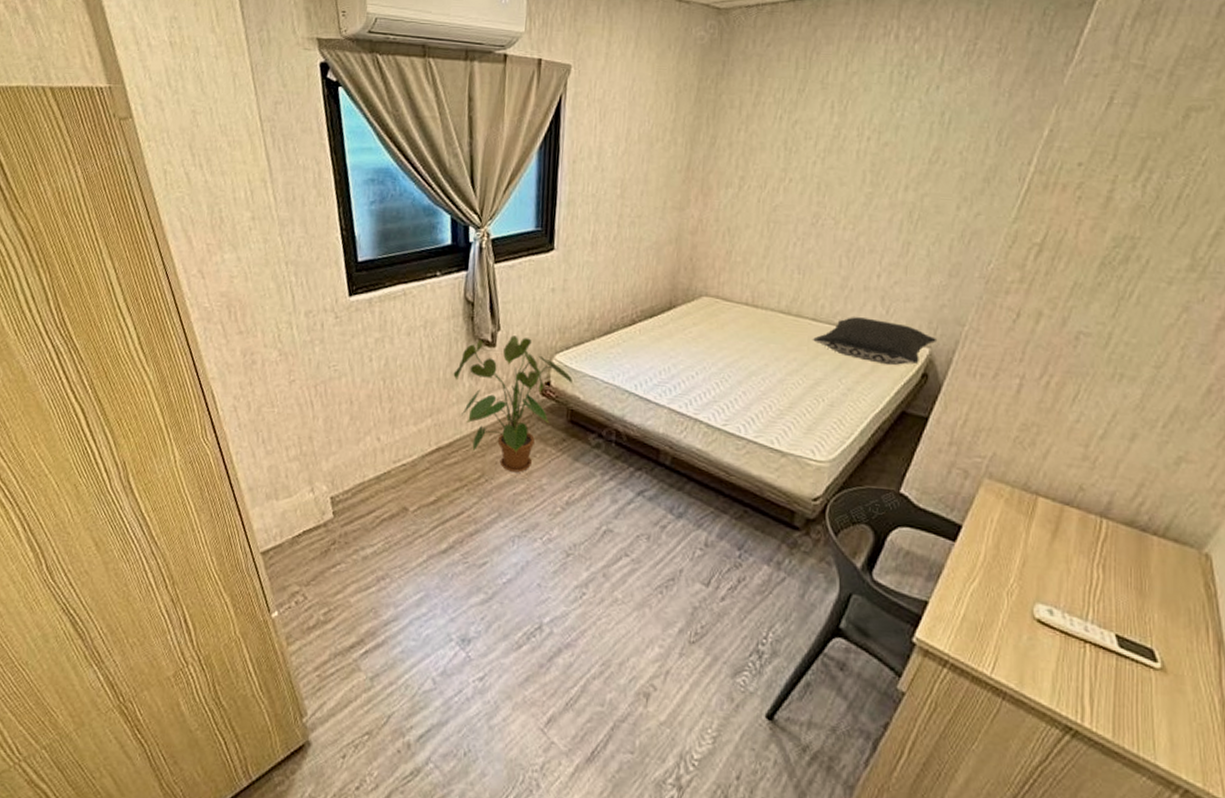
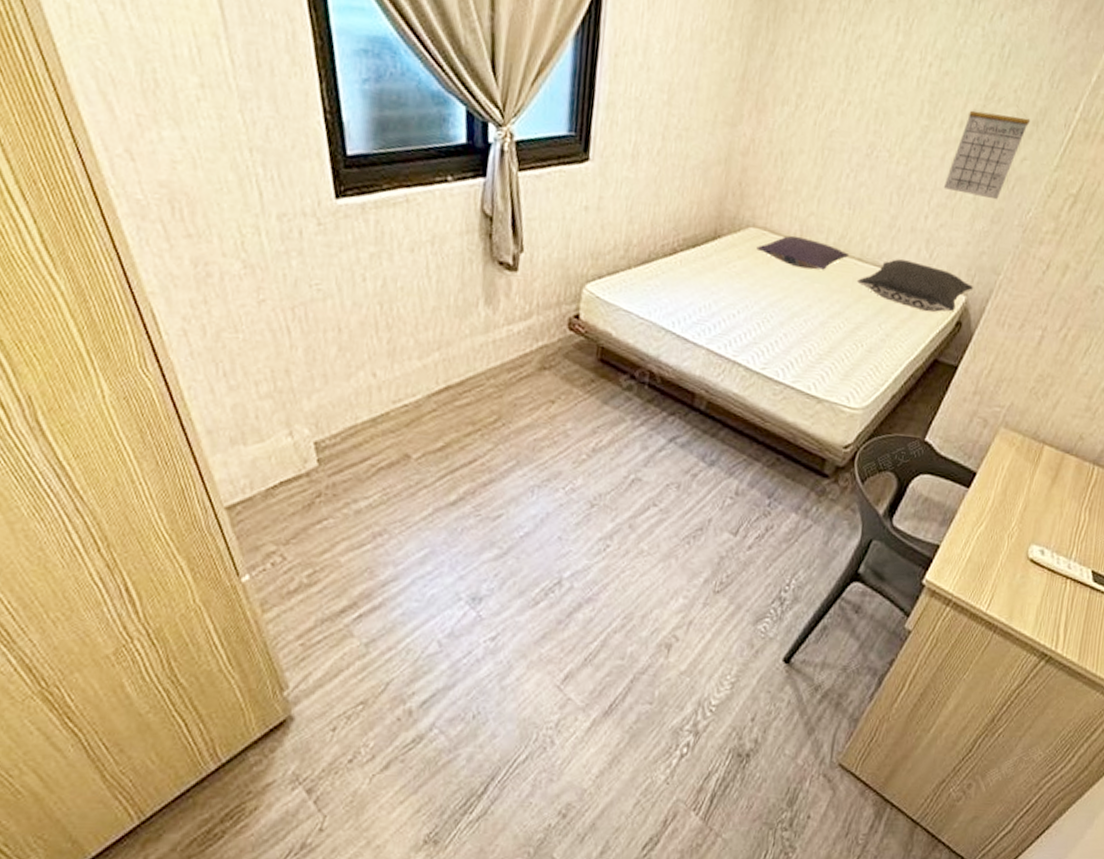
house plant: present [453,335,575,473] -> none [466,259,607,416]
pillow: none [710,302,803,331] -> present [756,236,849,270]
calendar: none [894,159,980,255] -> present [943,96,1031,200]

